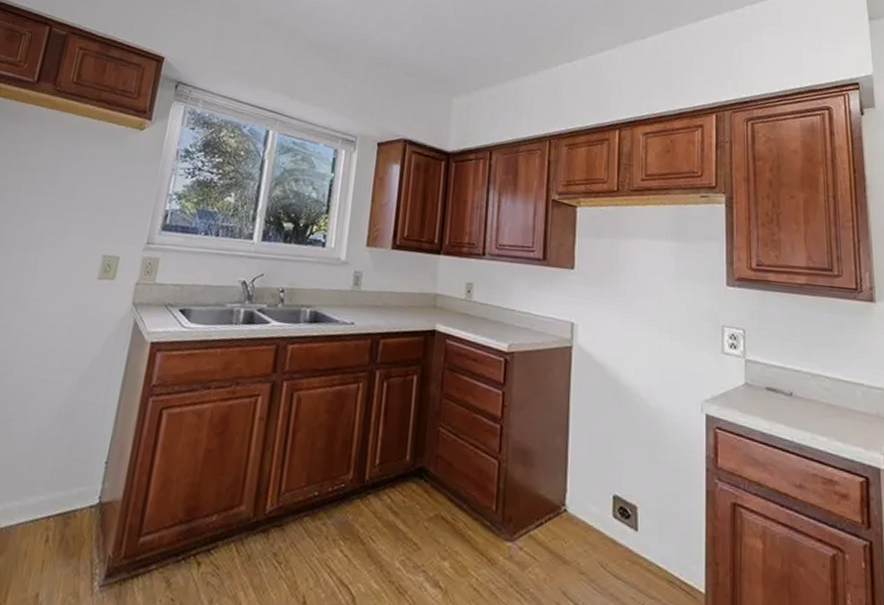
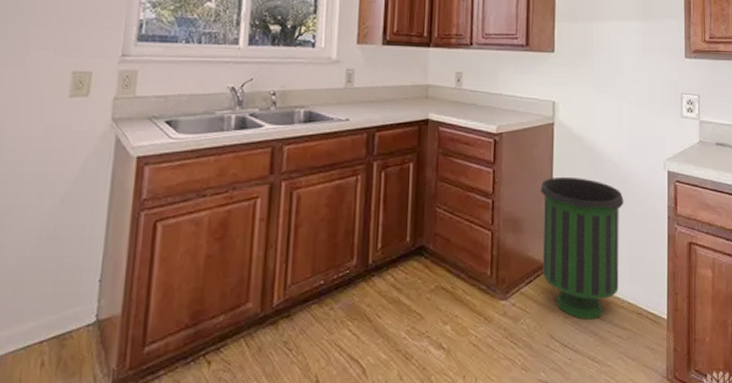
trash can: none [554,407,653,580] -> present [540,176,624,320]

